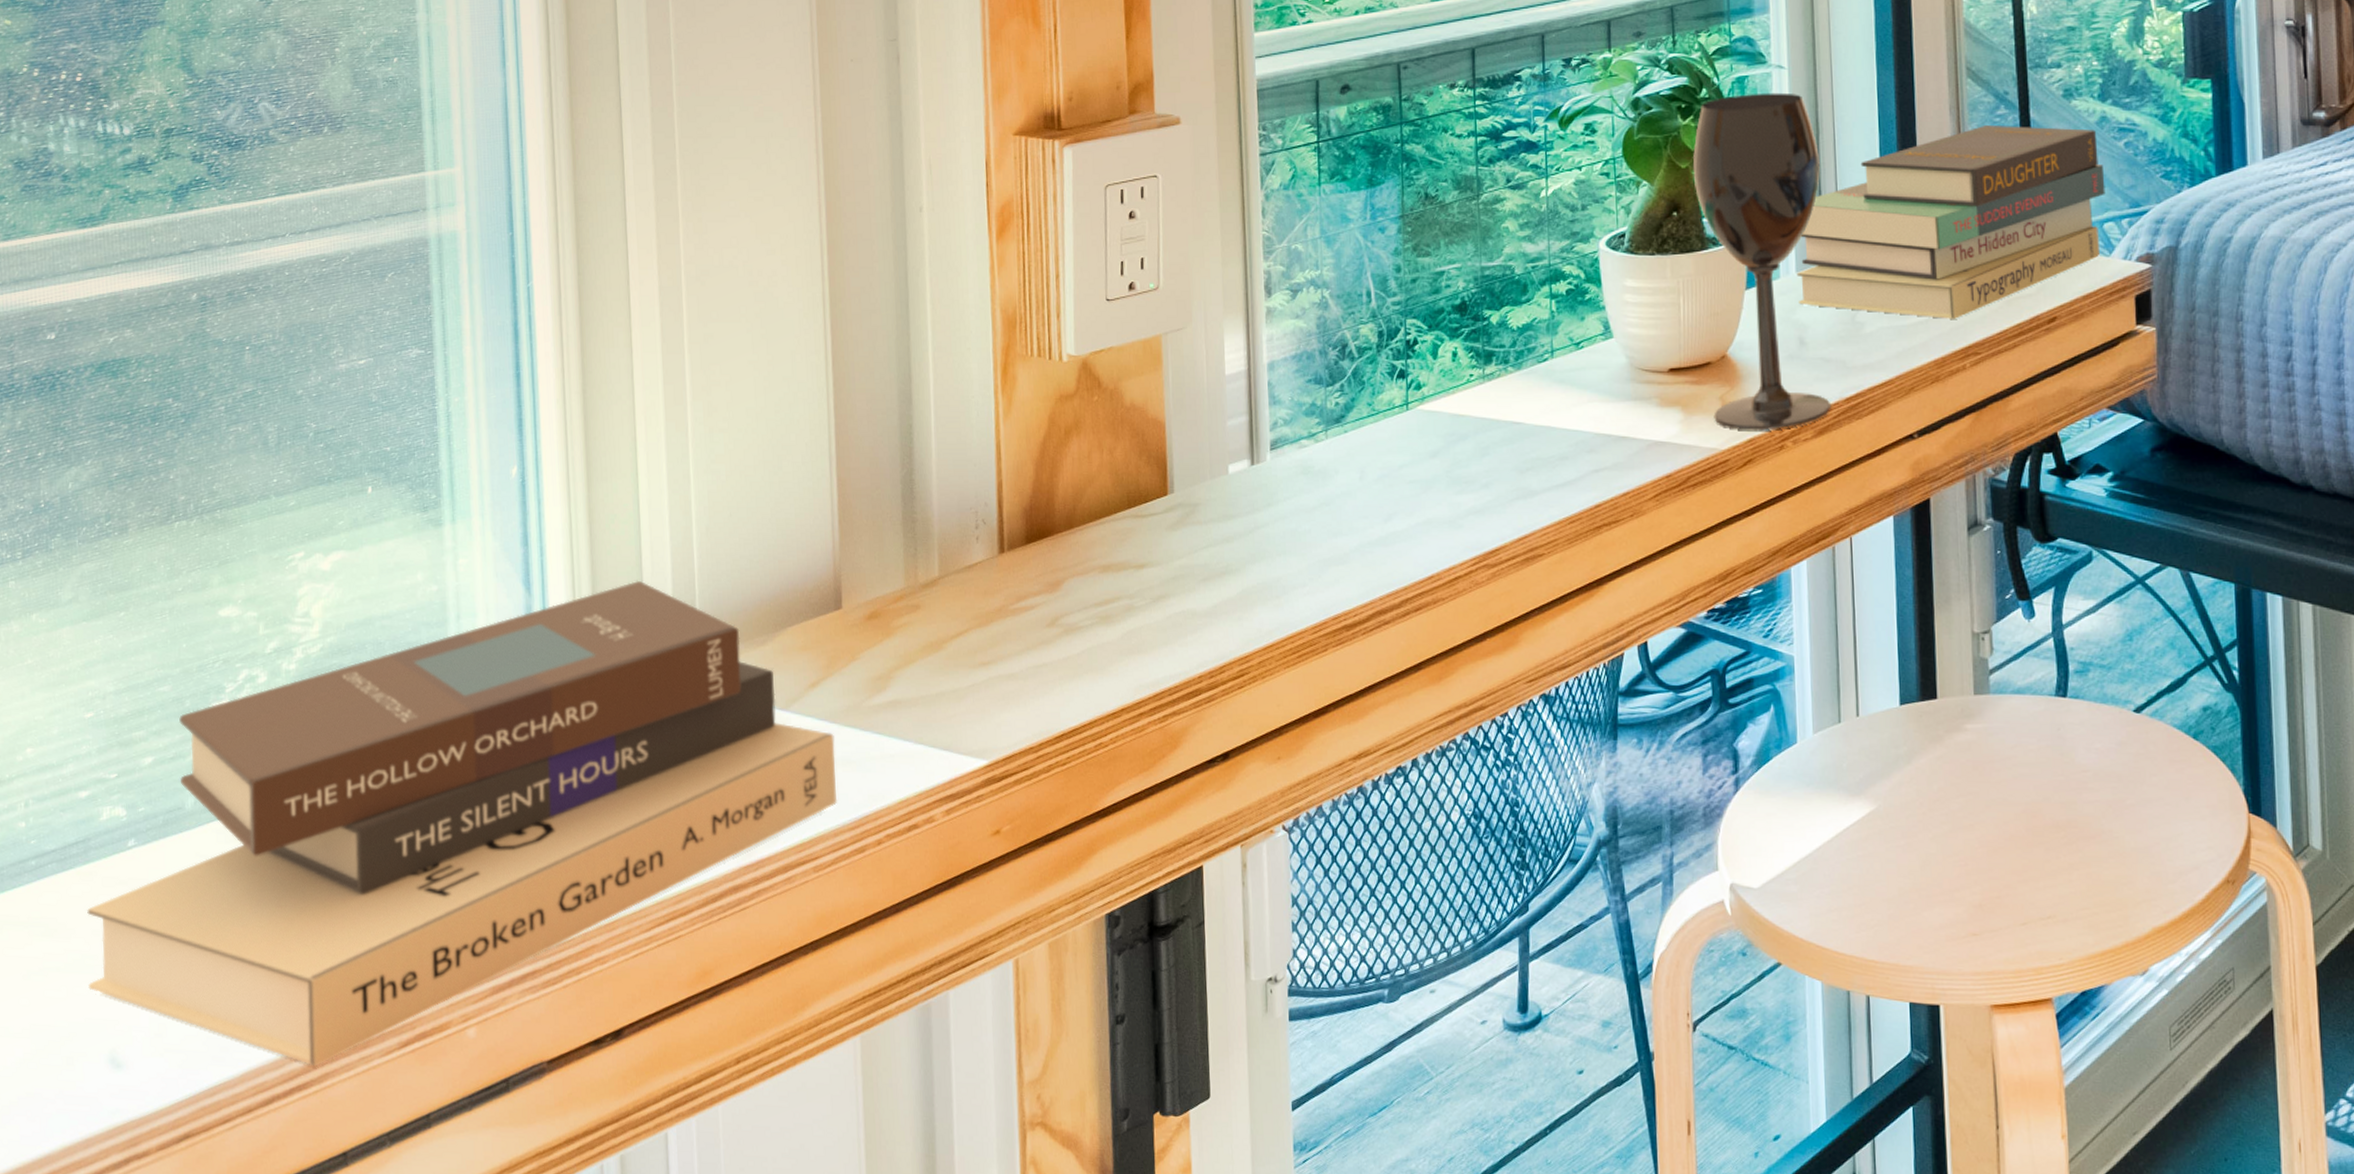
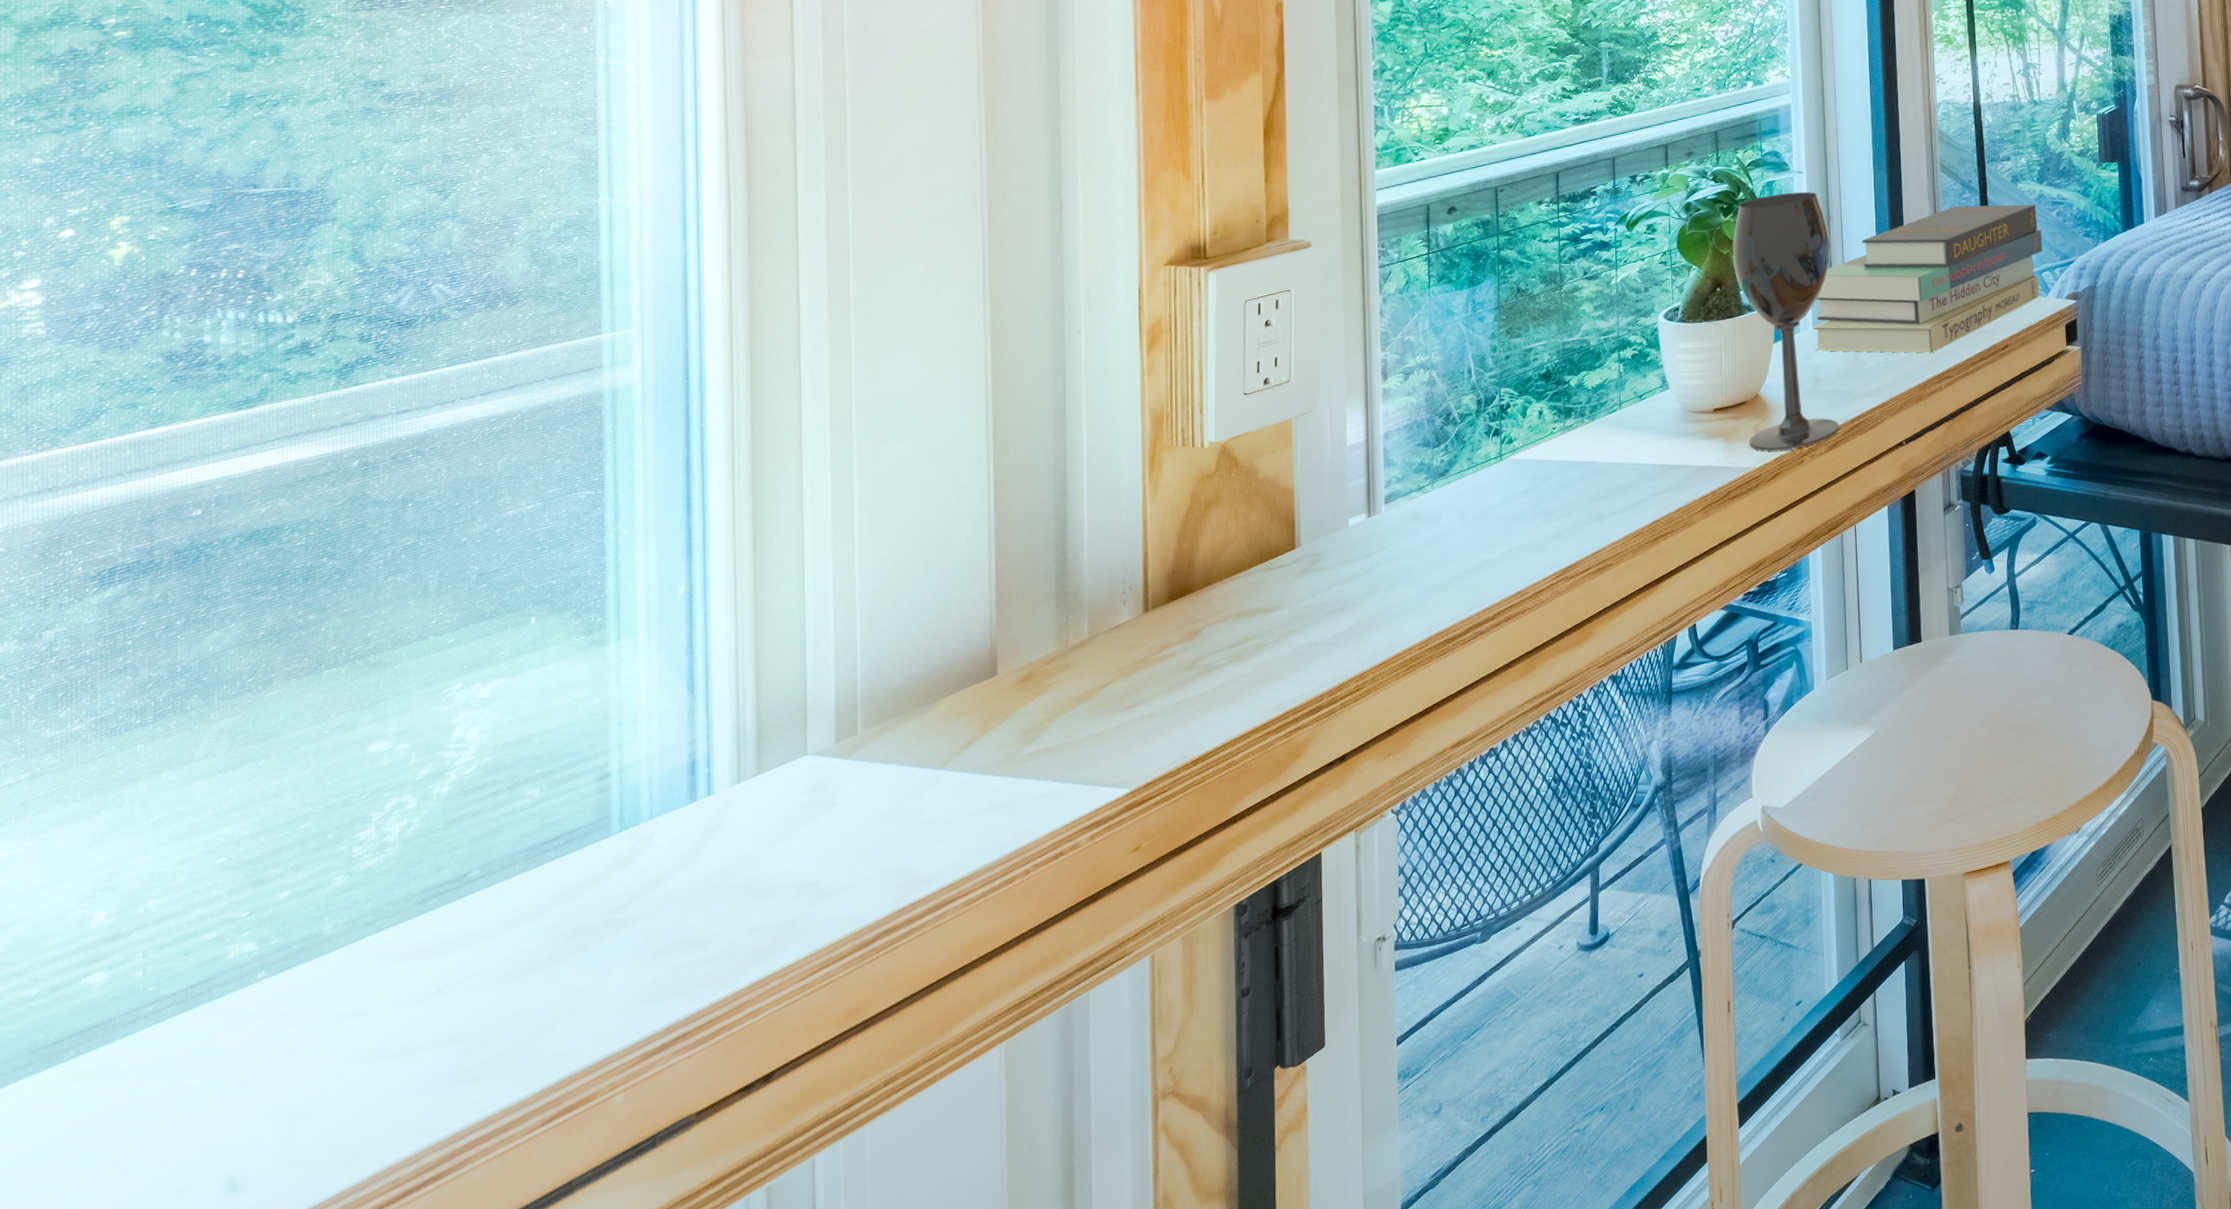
books: present [87,580,838,1066] -> none [206,672,989,1155]

